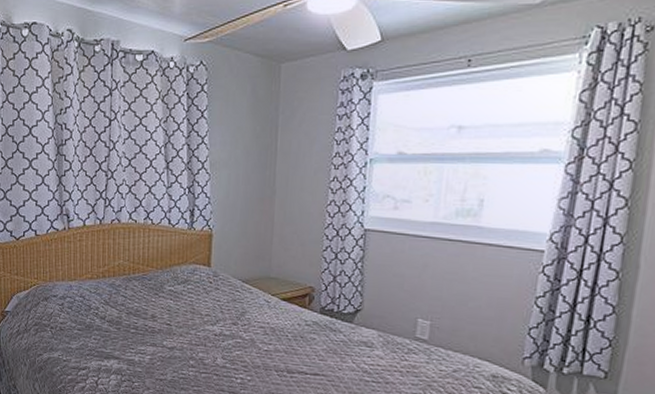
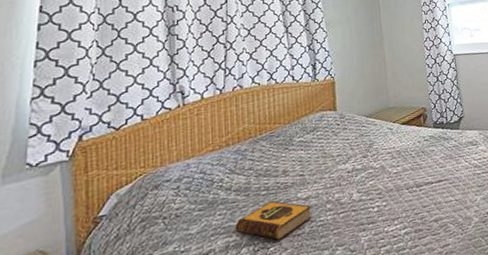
hardback book: none [107,340,175,378] -> present [235,200,311,240]

